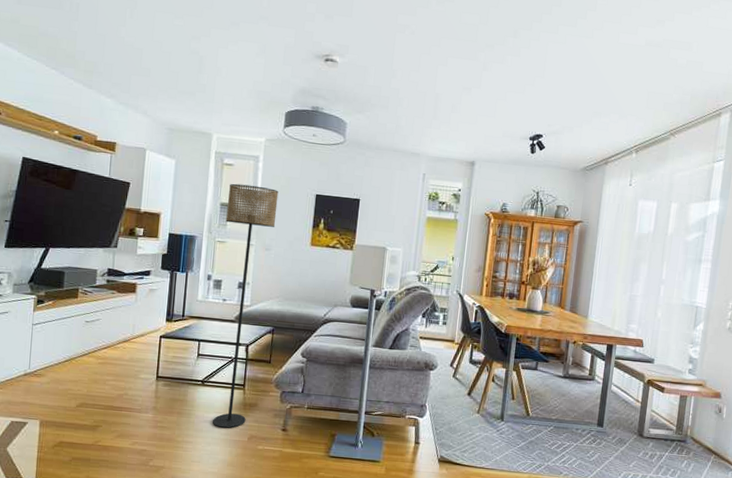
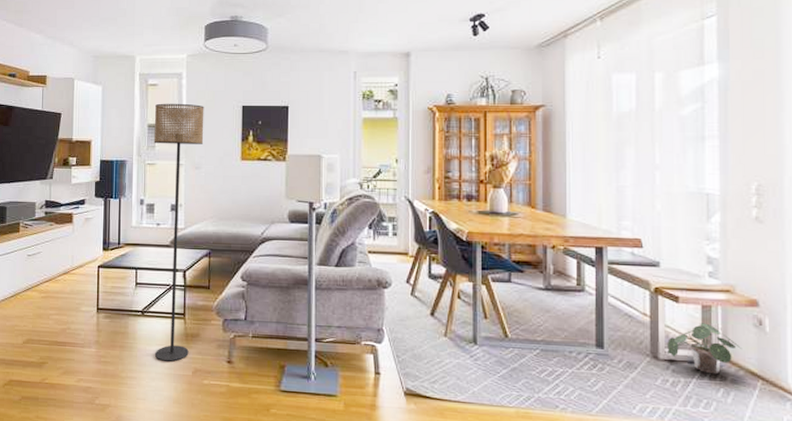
potted plant: none [650,409,705,450] -> present [667,323,743,375]

